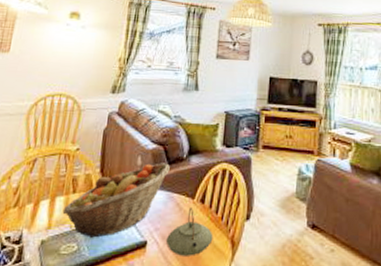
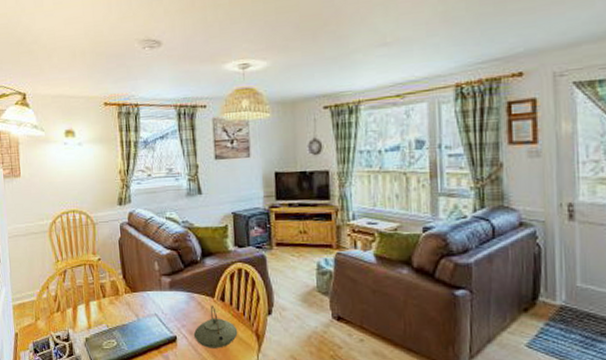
fruit basket: present [62,163,170,238] -> none [97,266,186,335]

